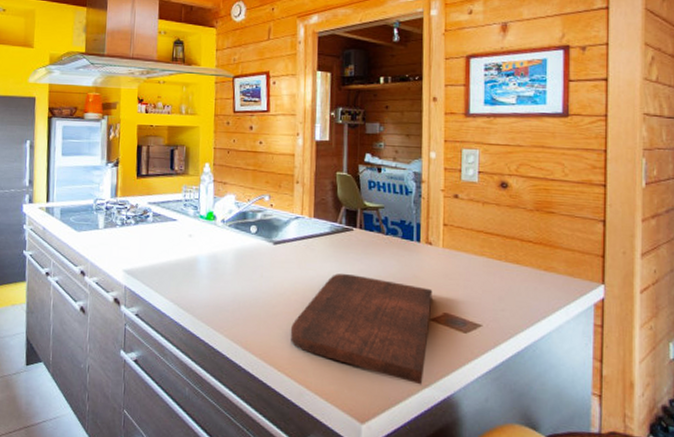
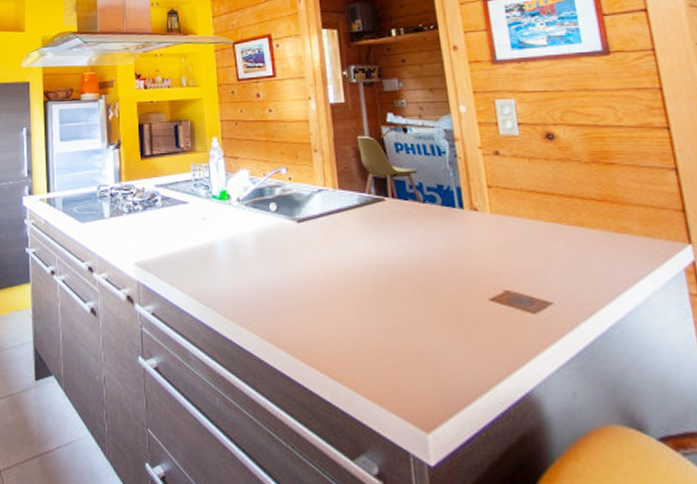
cutting board: present [290,274,433,385] -> none [327,252,493,381]

